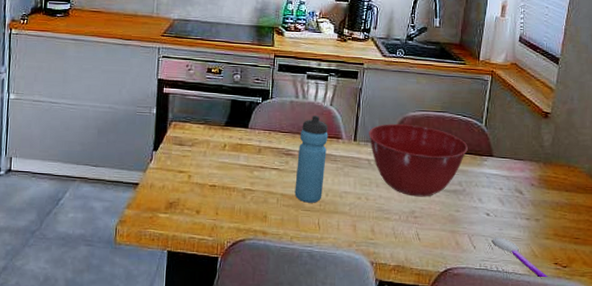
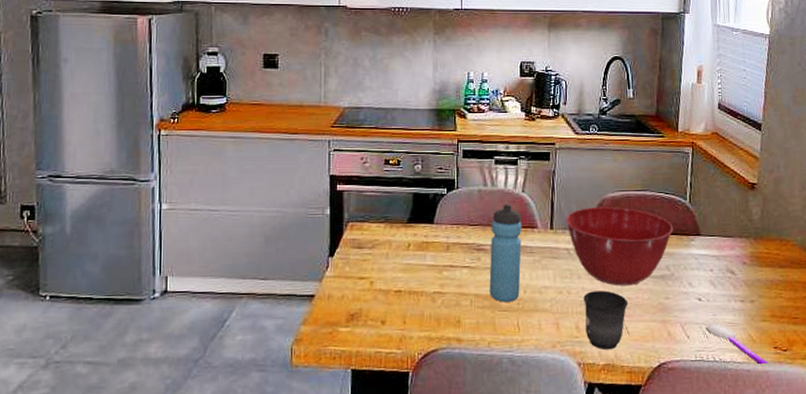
mug: none [380,199,421,252] -> present [583,291,629,349]

